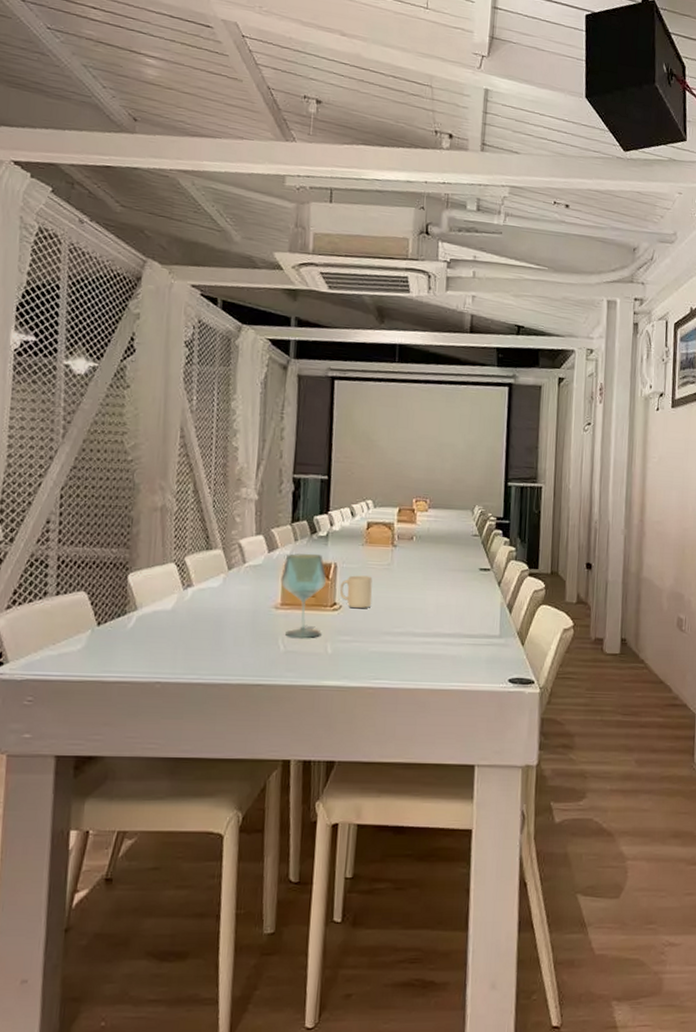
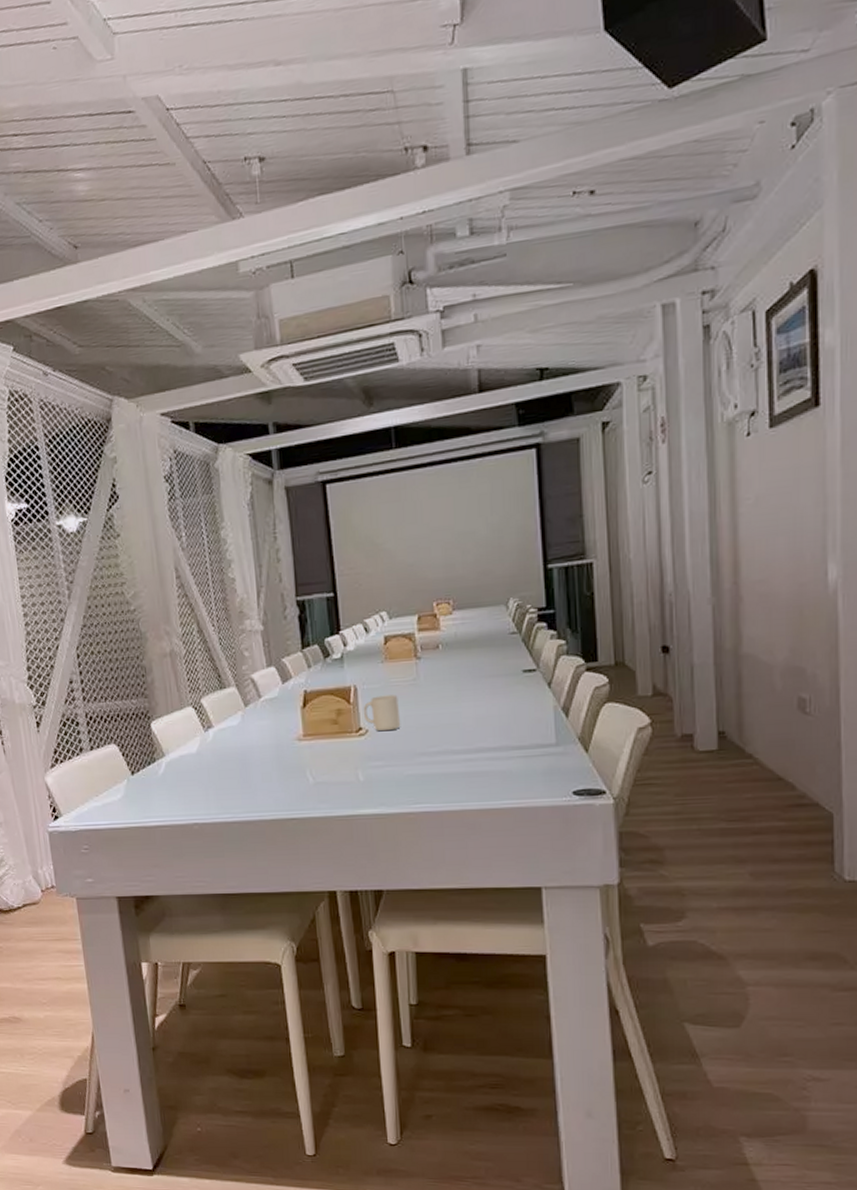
wine glass: present [280,553,327,639] -> none [299,678,350,769]

